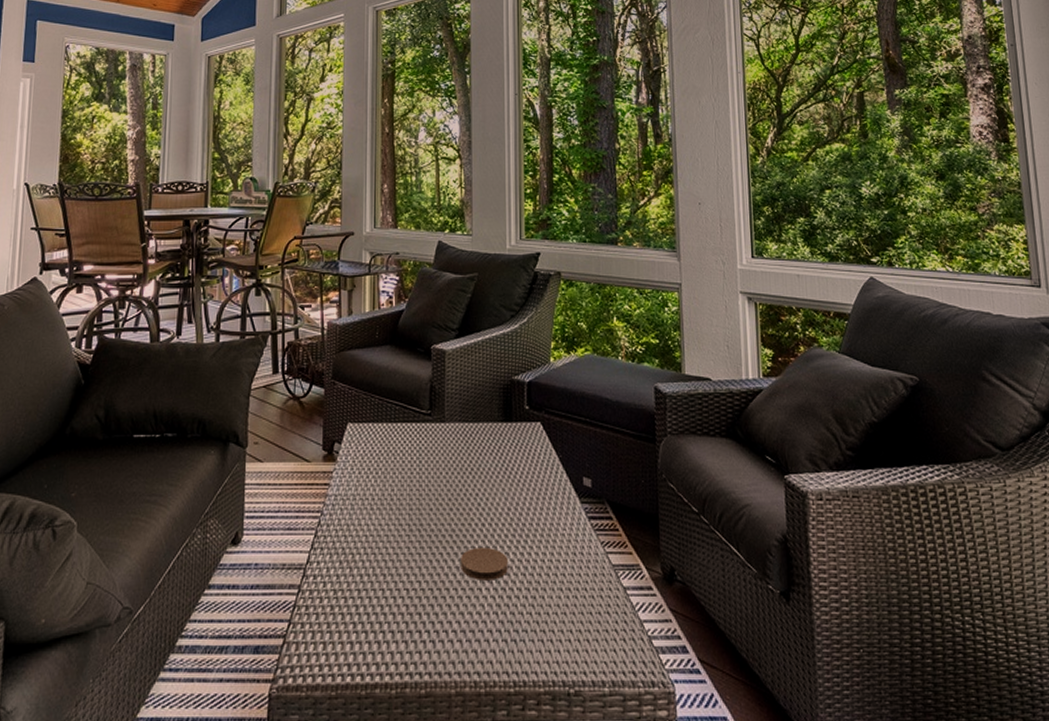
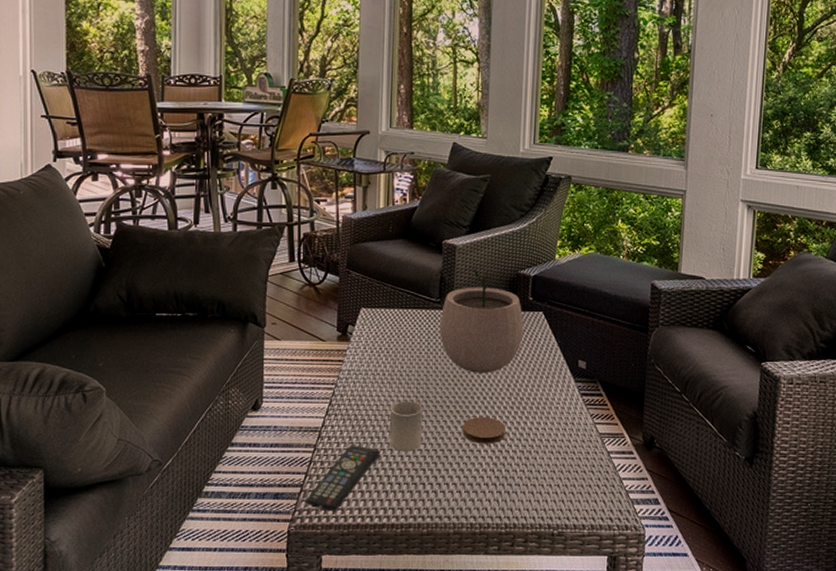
remote control: none [288,584,371,669] -> present [305,445,380,512]
cup: none [381,530,415,592] -> present [389,401,422,452]
plant pot: none [431,376,522,495] -> present [439,269,524,373]

